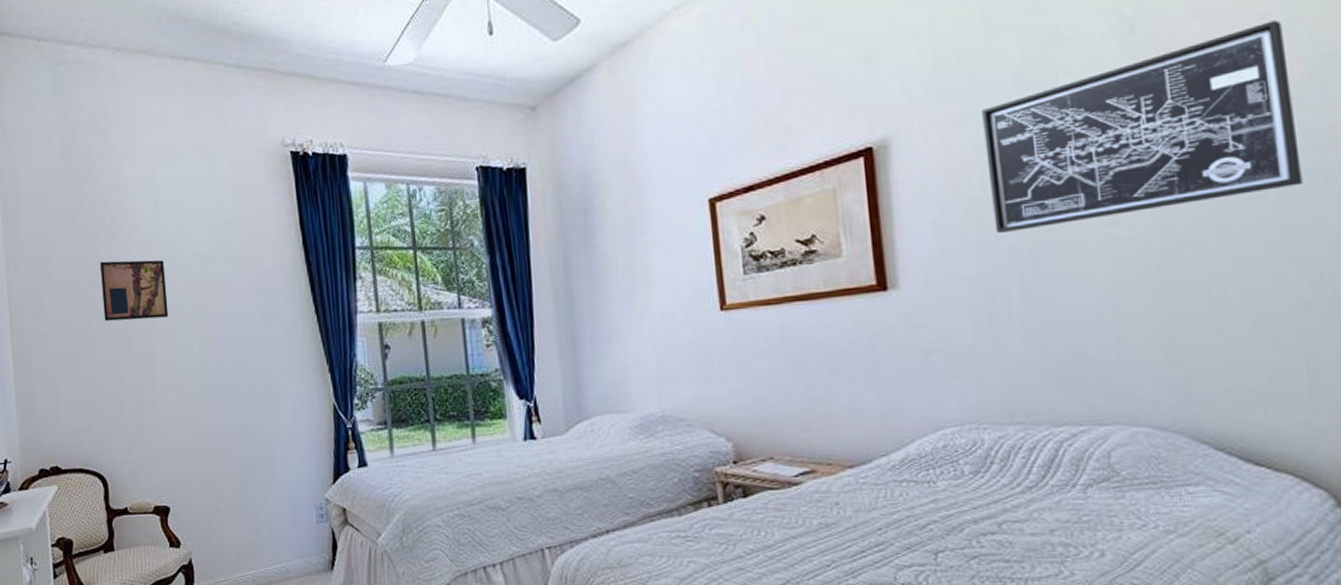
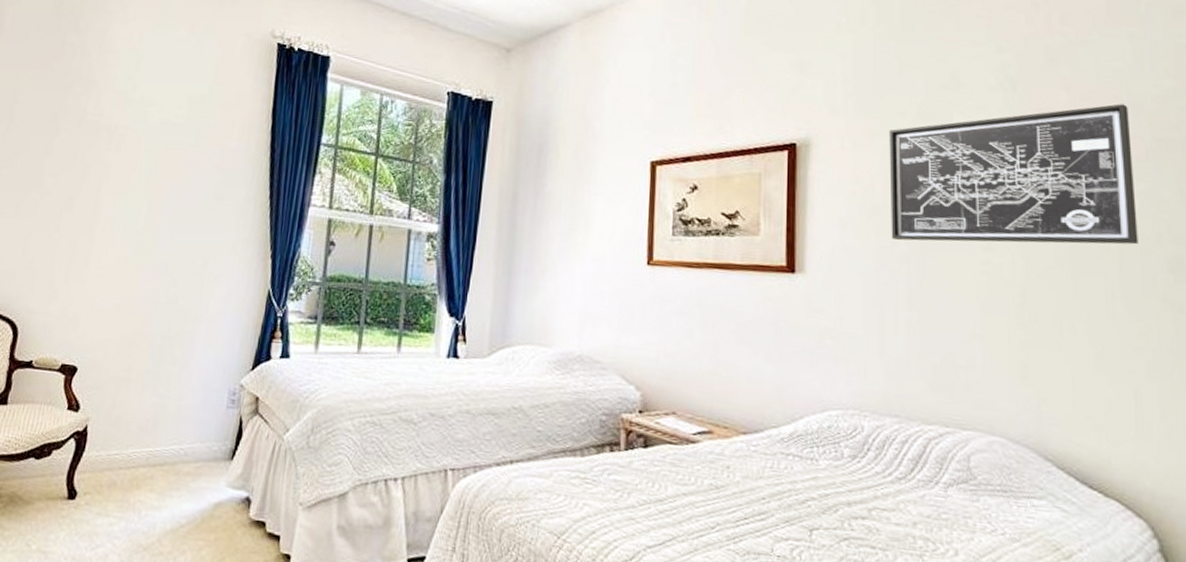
wall art: present [99,260,169,321] -> none [56,109,131,176]

